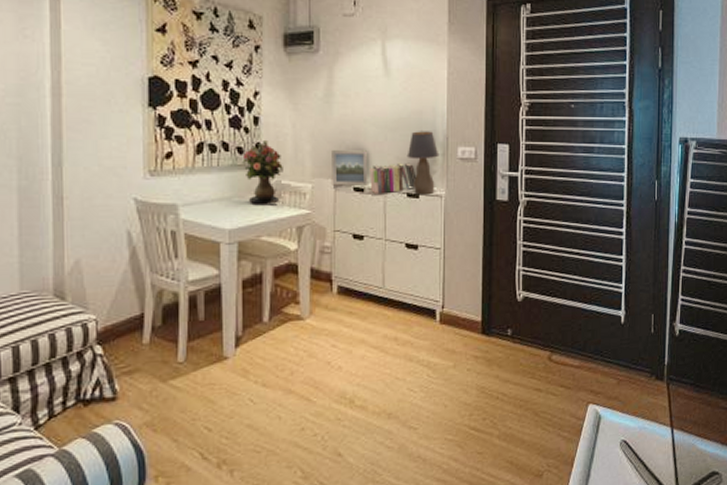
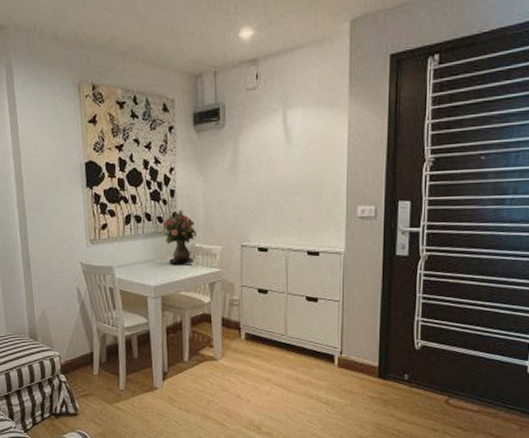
picture frame: present [332,150,368,186] -> none [238,214,271,247]
books: present [370,162,417,194] -> none [272,223,317,254]
table lamp: present [406,131,439,195] -> none [307,193,339,253]

